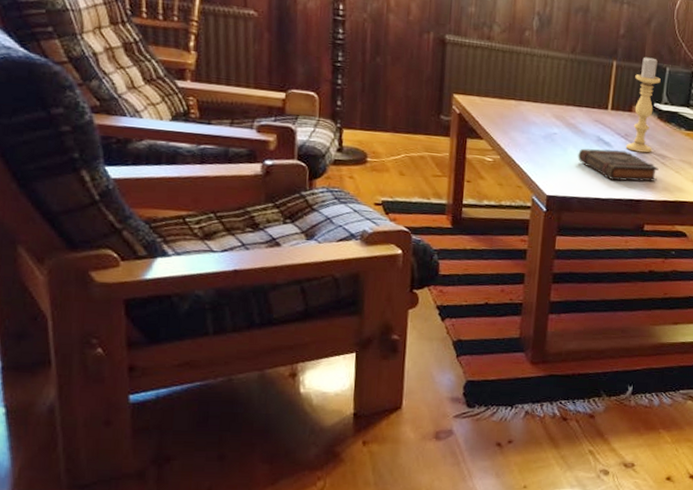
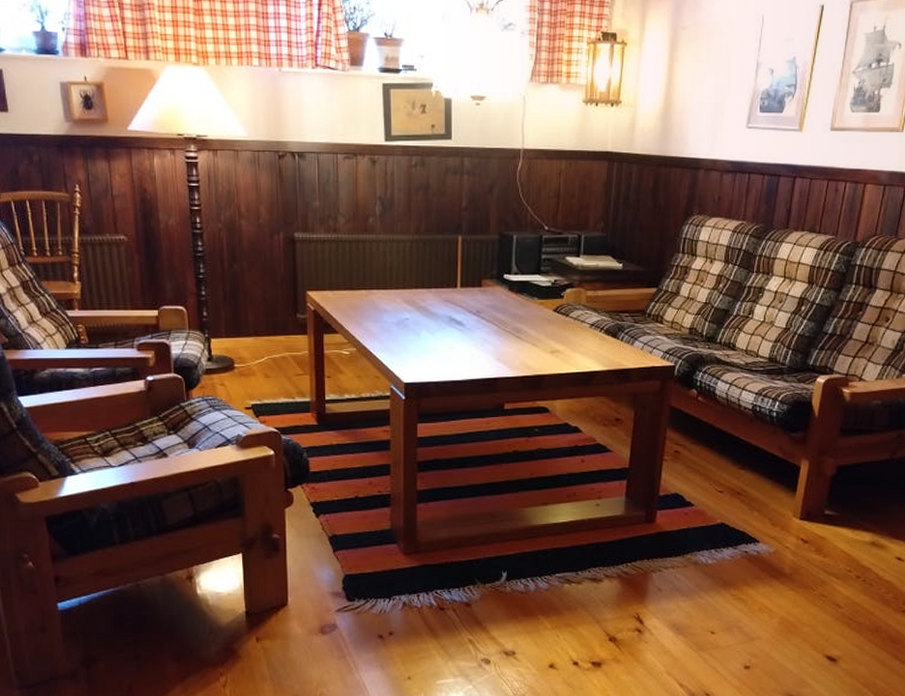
book: present [578,148,659,182] -> none [431,328,514,361]
candle holder: present [625,56,661,153] -> none [478,226,508,328]

